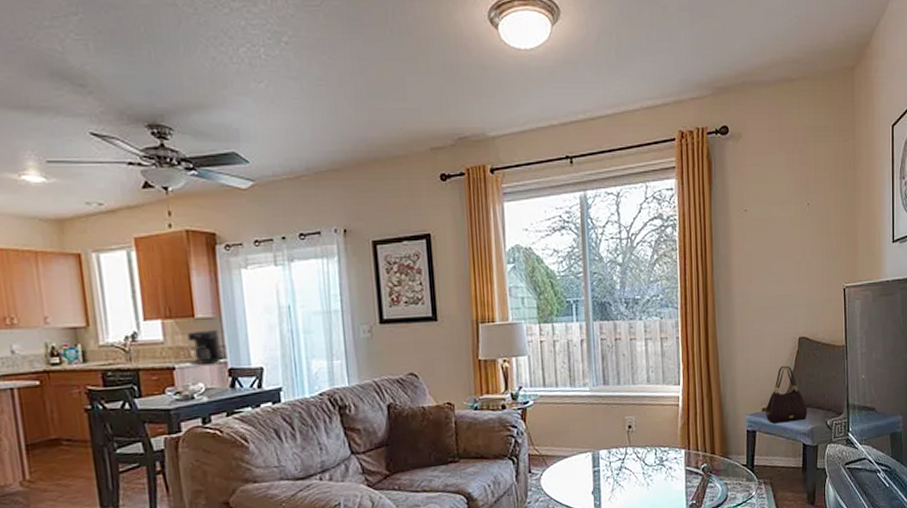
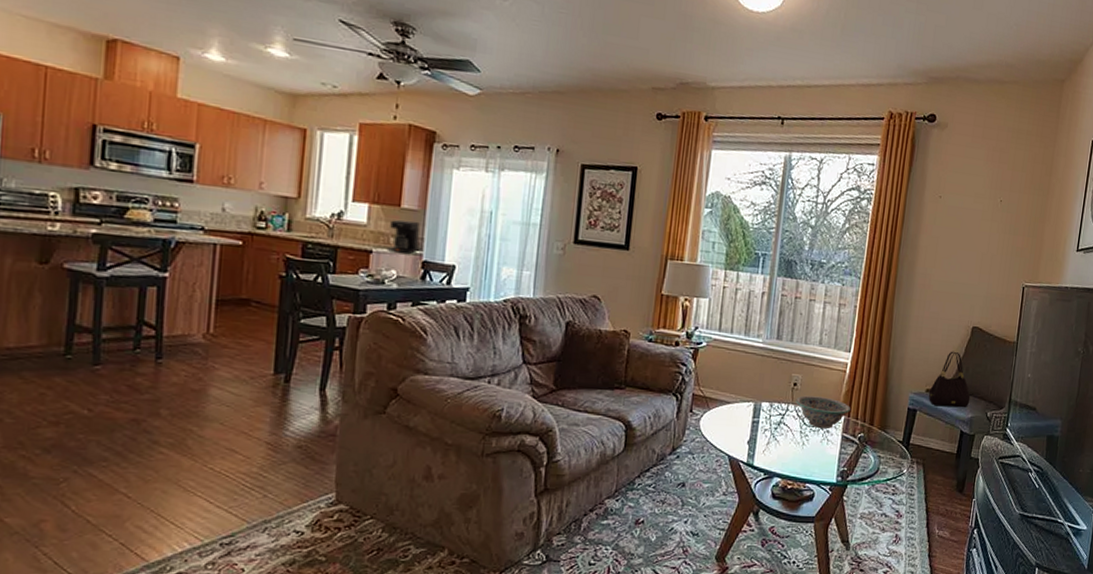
decorative bowl: none [633,434,691,466] -> present [795,395,852,429]

